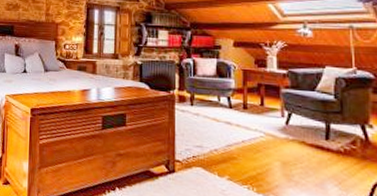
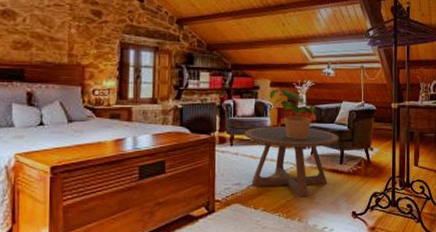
coffee table: none [206,88,323,173] -> present [245,126,339,198]
potted plant: none [233,49,289,107] -> present [269,89,315,140]

